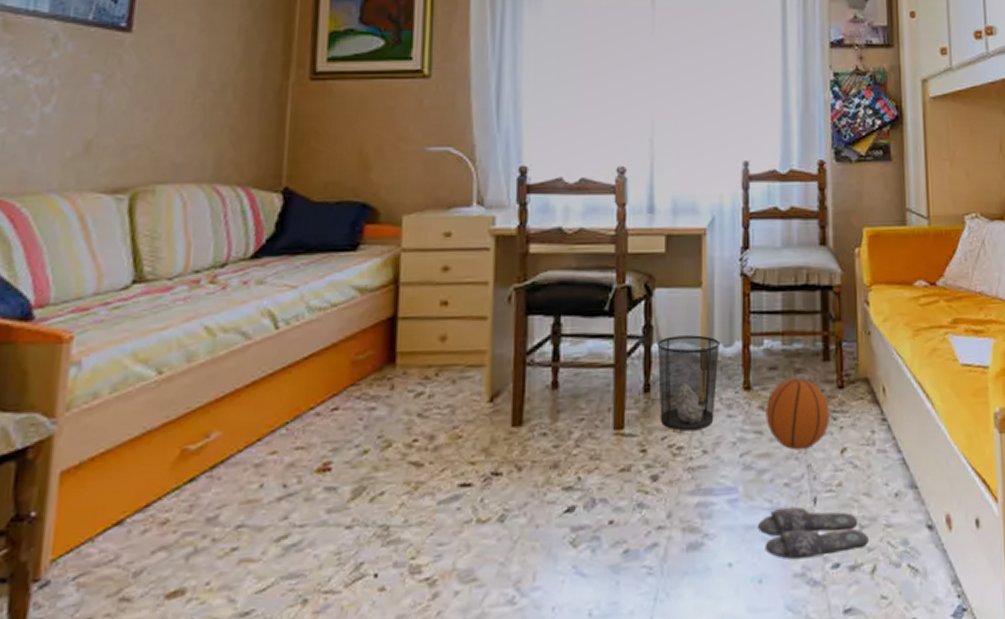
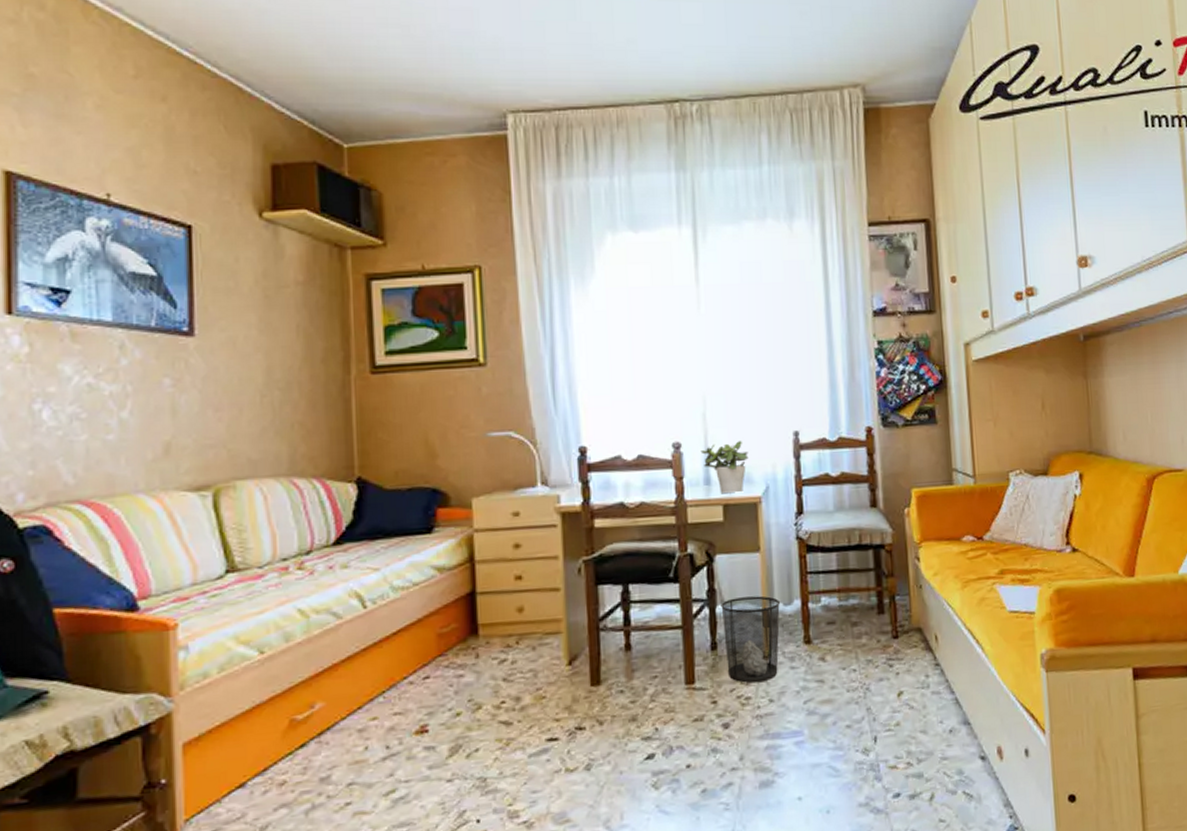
potted plant: none [646,169,695,224] -> present [700,441,749,494]
slippers: present [758,506,868,559] -> none [824,745,926,791]
basketball: present [765,377,831,451] -> none [825,630,887,696]

